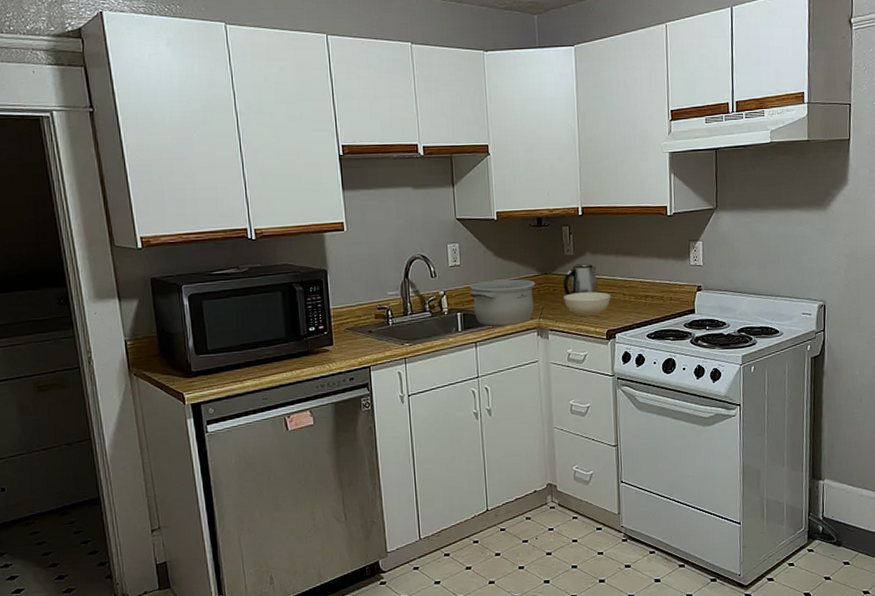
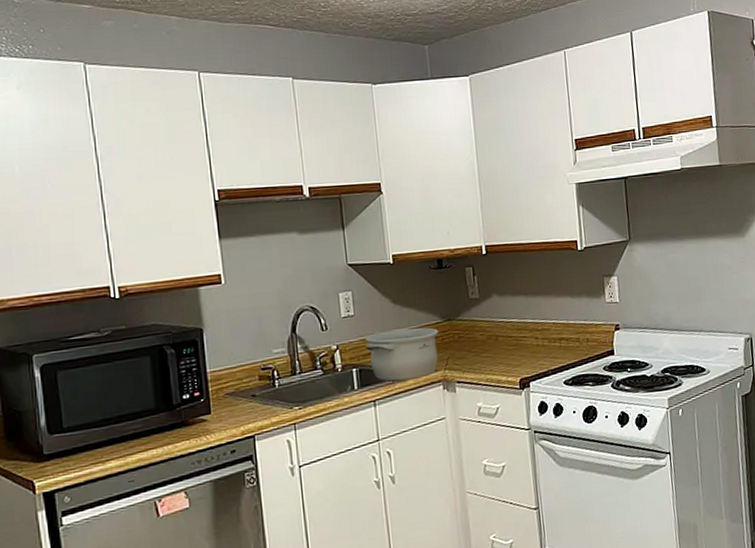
kettle: present [563,264,598,296] -> none [469,306,508,343]
bowl: present [563,291,612,317] -> none [469,336,523,365]

